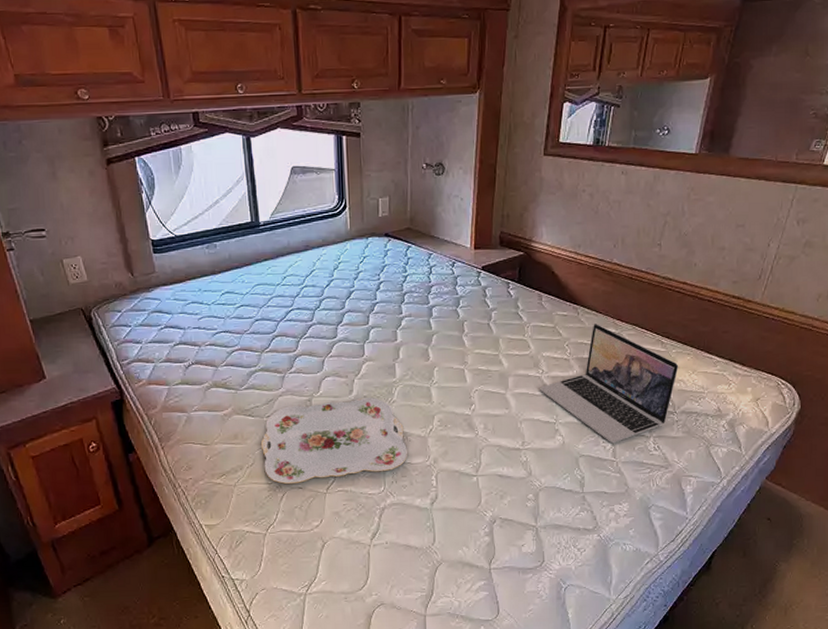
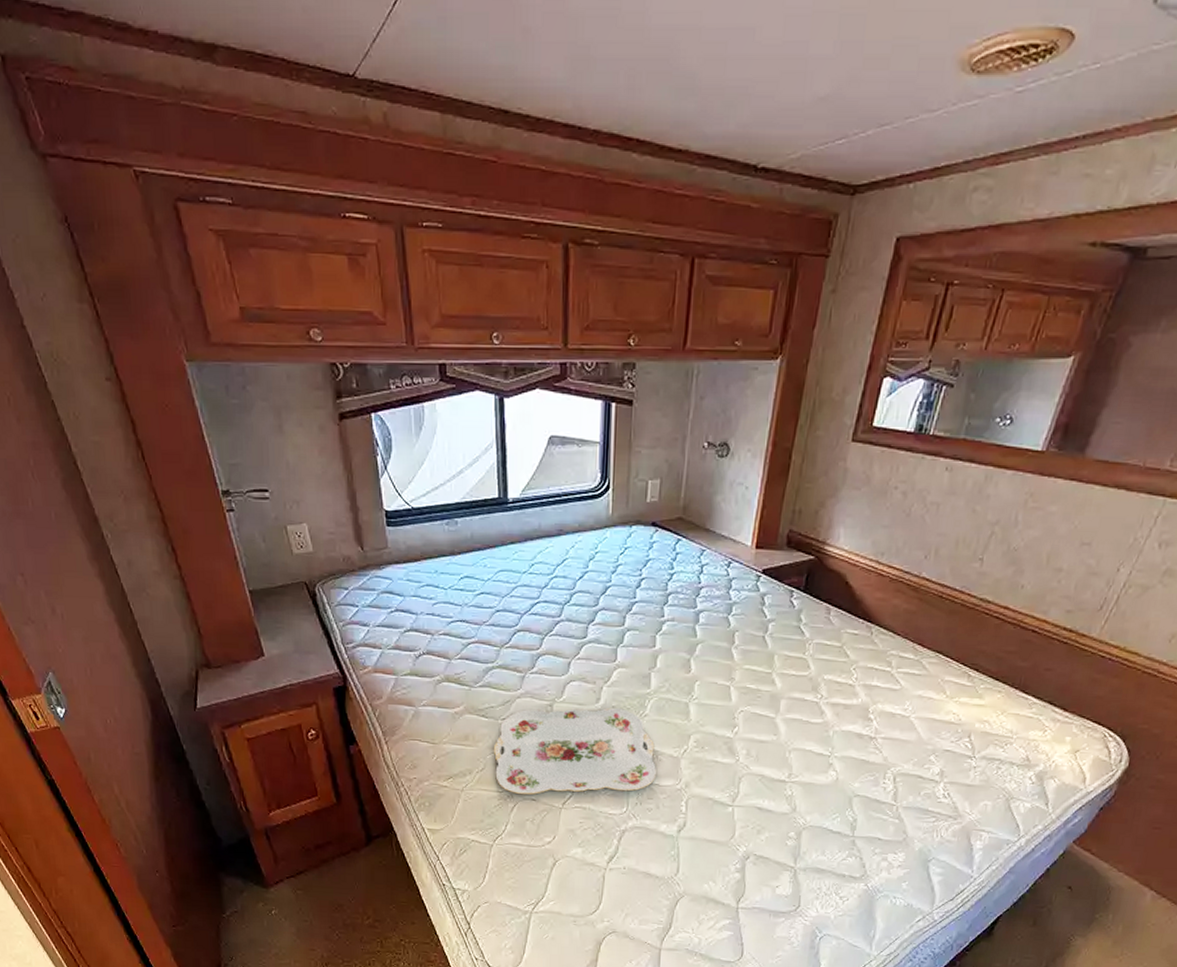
laptop: present [539,324,679,444] -> none [815,647,986,786]

